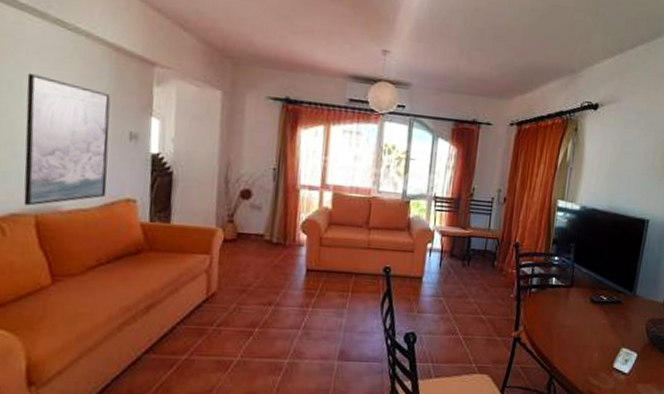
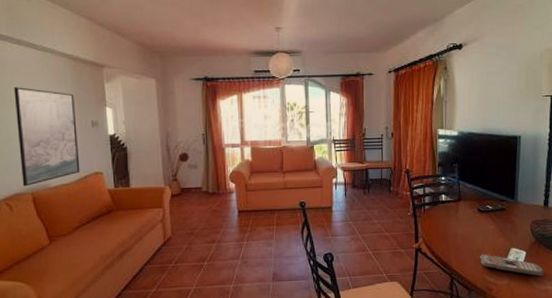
remote control: none [585,352,654,384] -> present [479,254,544,277]

